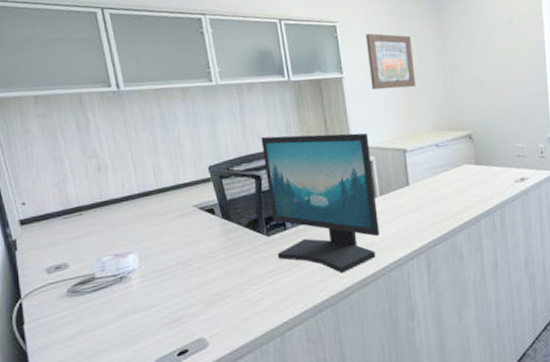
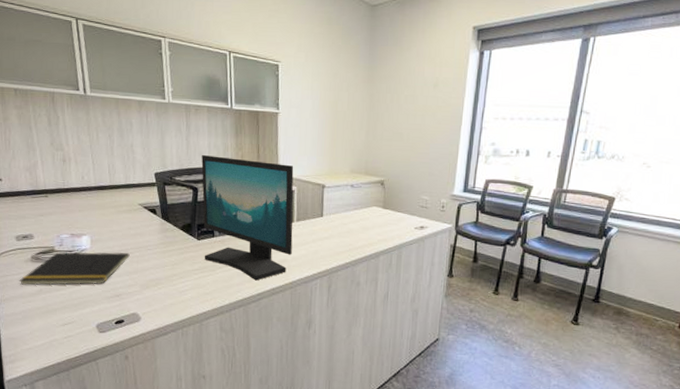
notepad: none [53,266,188,328] -> present [19,252,130,286]
wall art: present [365,33,416,90] -> none [302,76,344,131]

